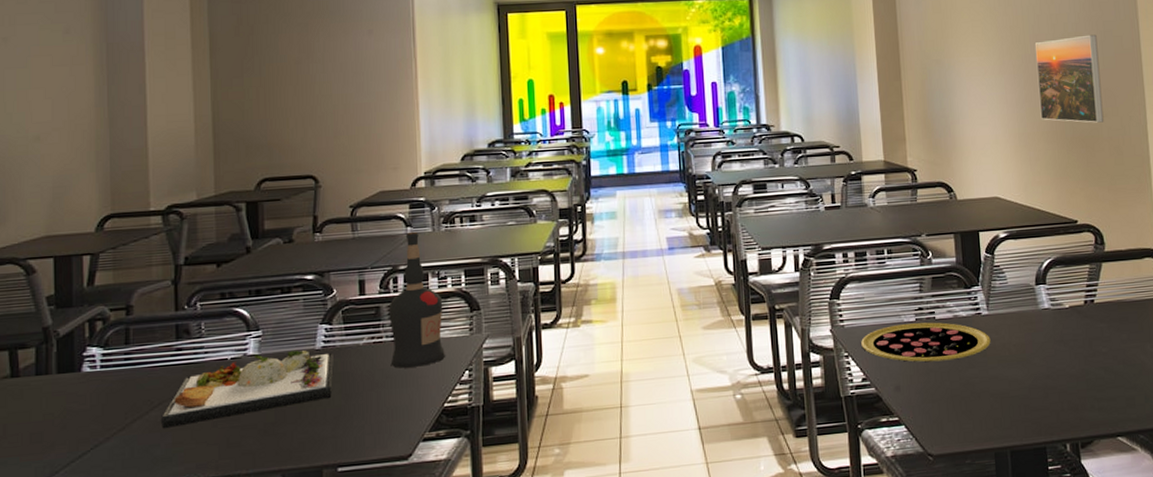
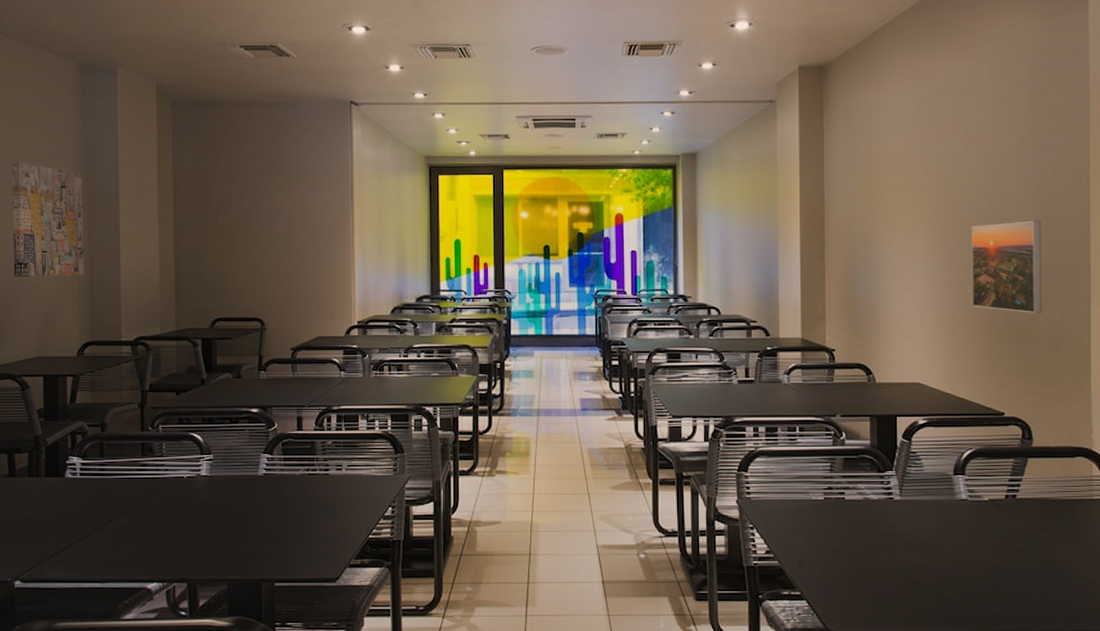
wall art: none [13,15,104,146] -> present [12,161,84,277]
dinner plate: present [161,350,334,428] -> none [129,474,273,532]
liquor bottle: present [388,231,445,368] -> none [322,376,371,500]
pizza: present [861,322,991,362] -> none [767,501,902,542]

